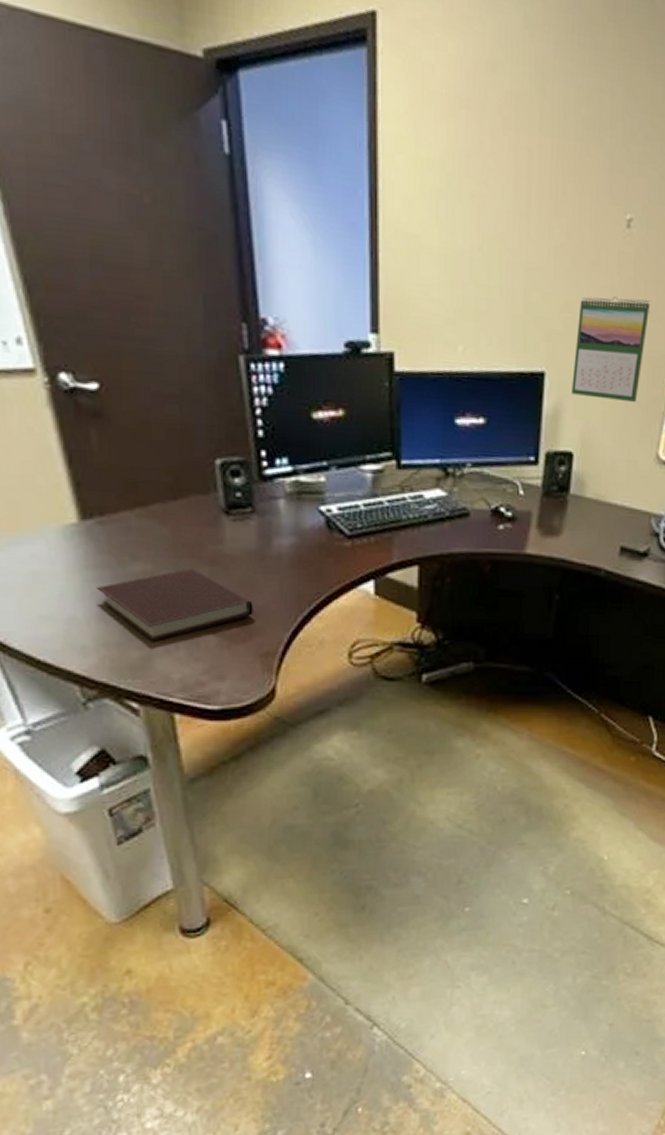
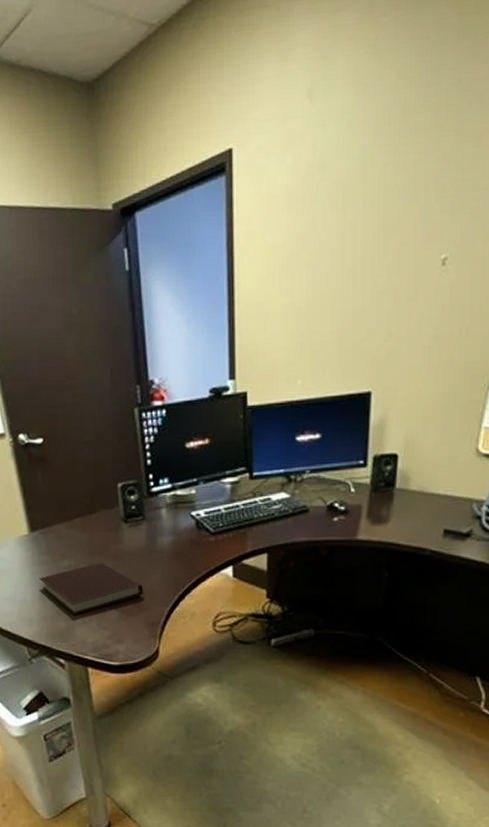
calendar: present [572,296,651,403] -> none [396,320,467,408]

